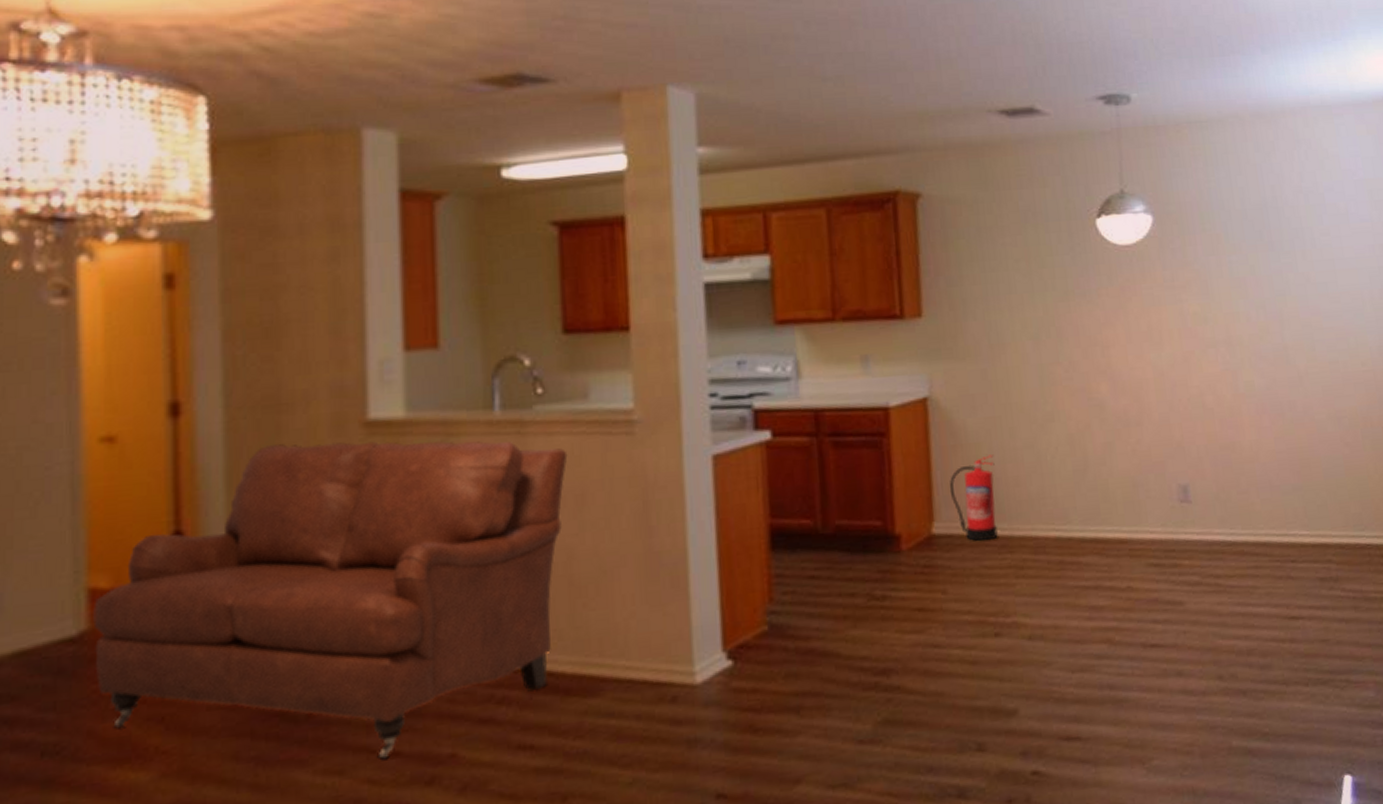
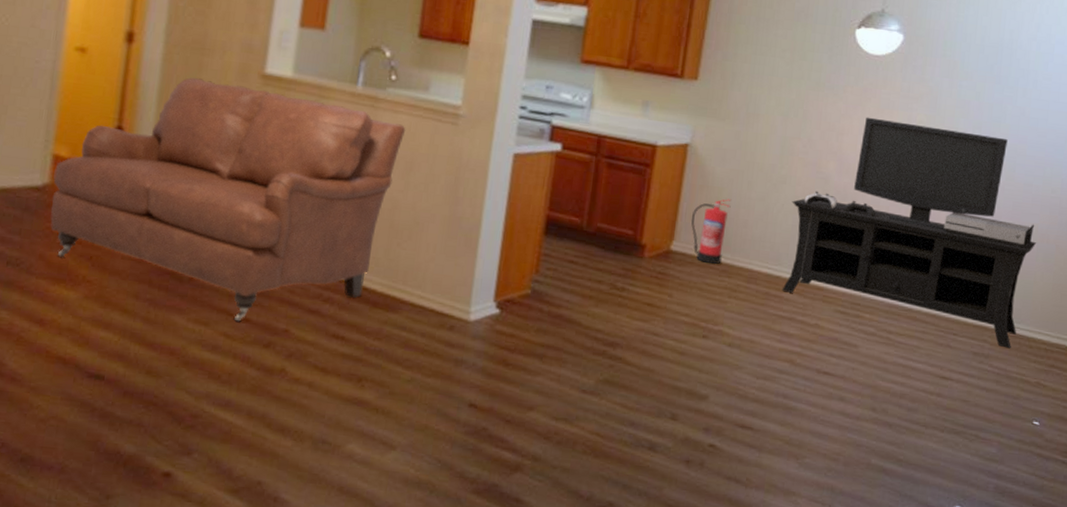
media console: none [1066,313,1364,564] -> present [781,117,1037,349]

